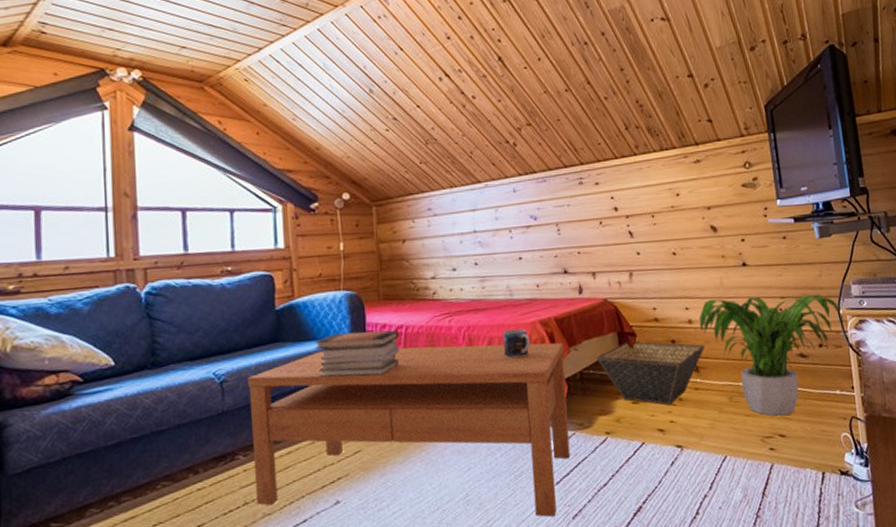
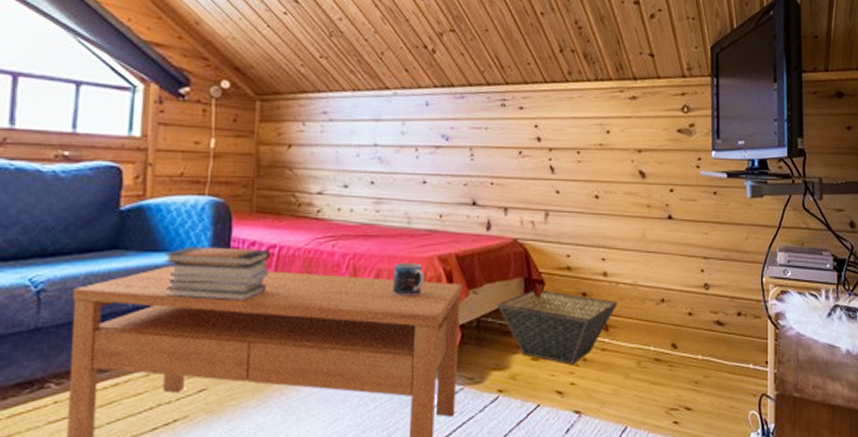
potted plant: present [698,294,845,416] -> none [614,251,766,387]

